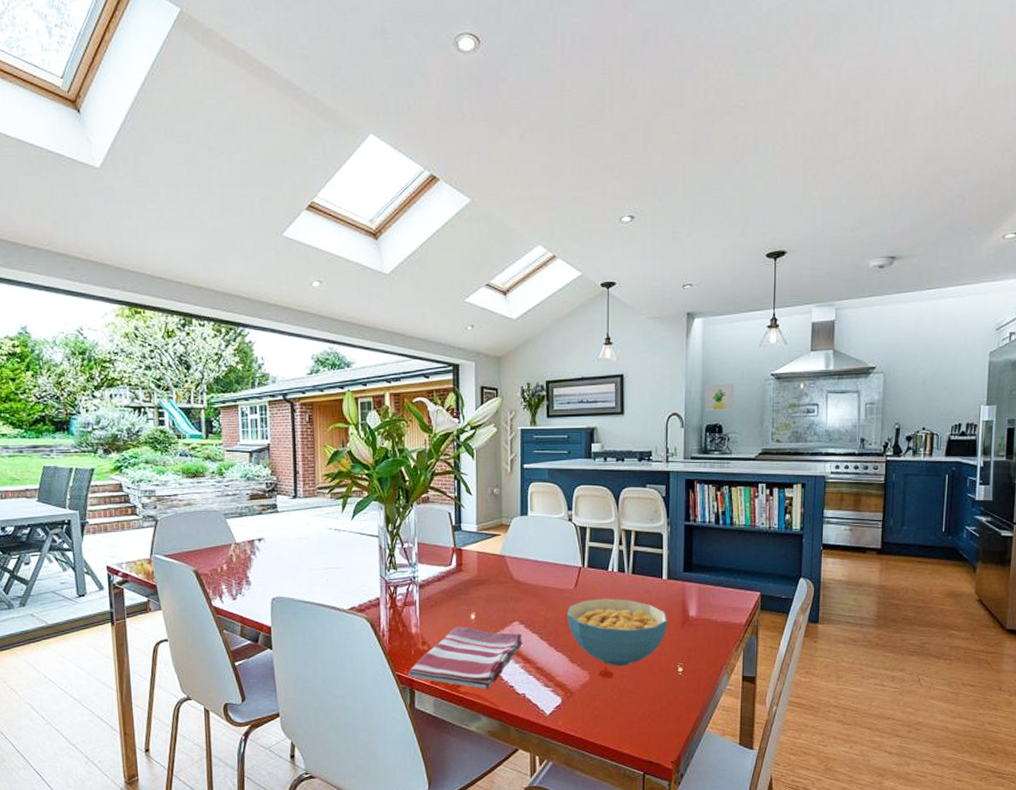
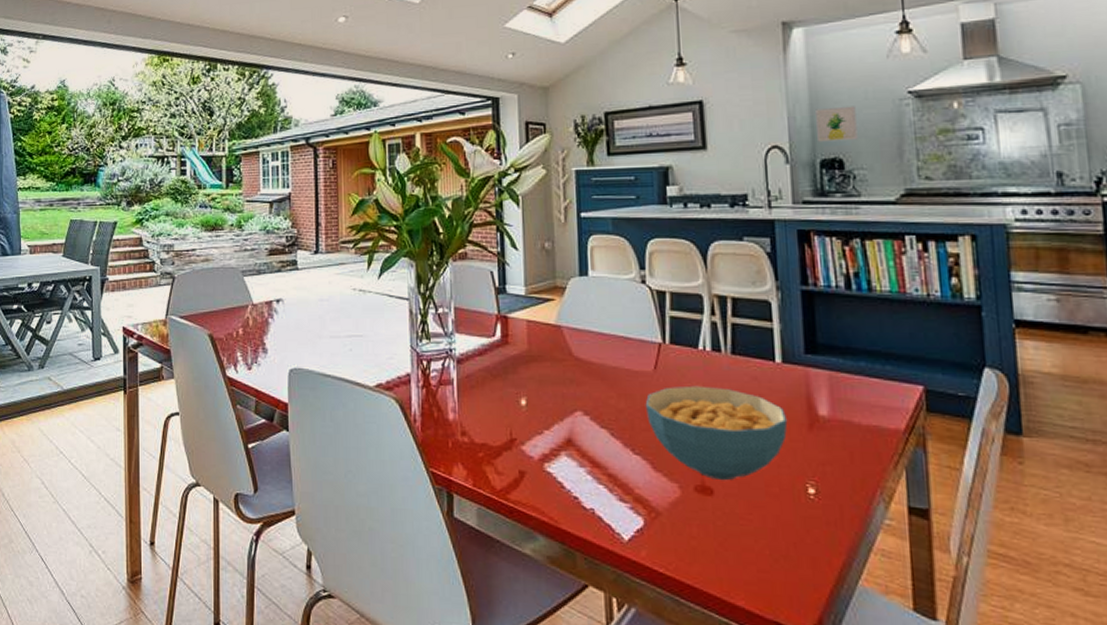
dish towel: present [407,626,522,689] -> none [444,414,588,499]

